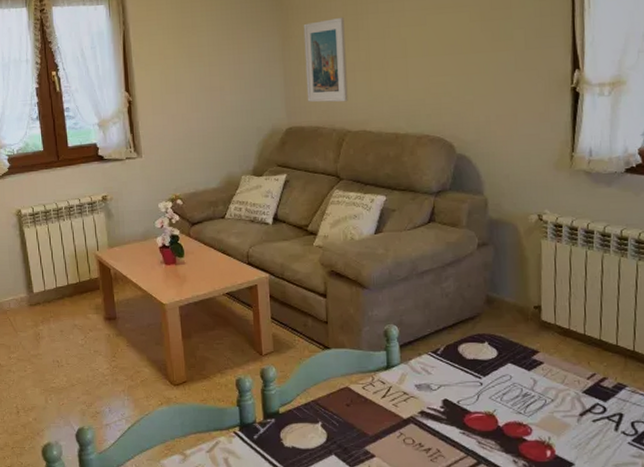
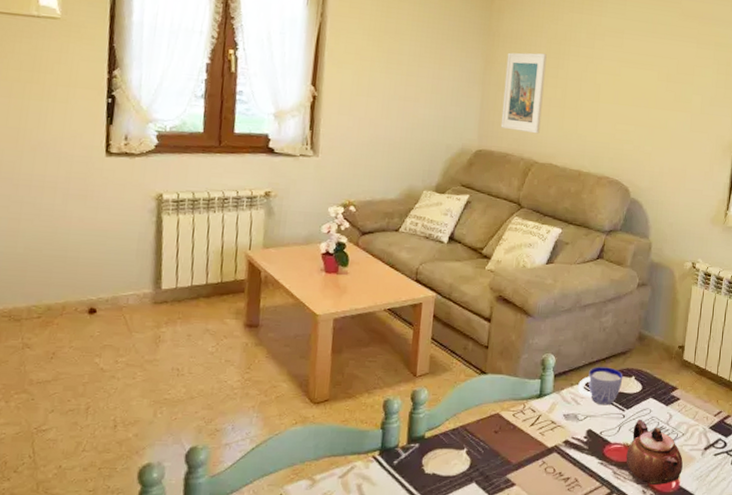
cup: none [426,334,475,374] -> present [578,367,623,406]
teapot: none [489,386,557,454] -> present [626,419,683,485]

